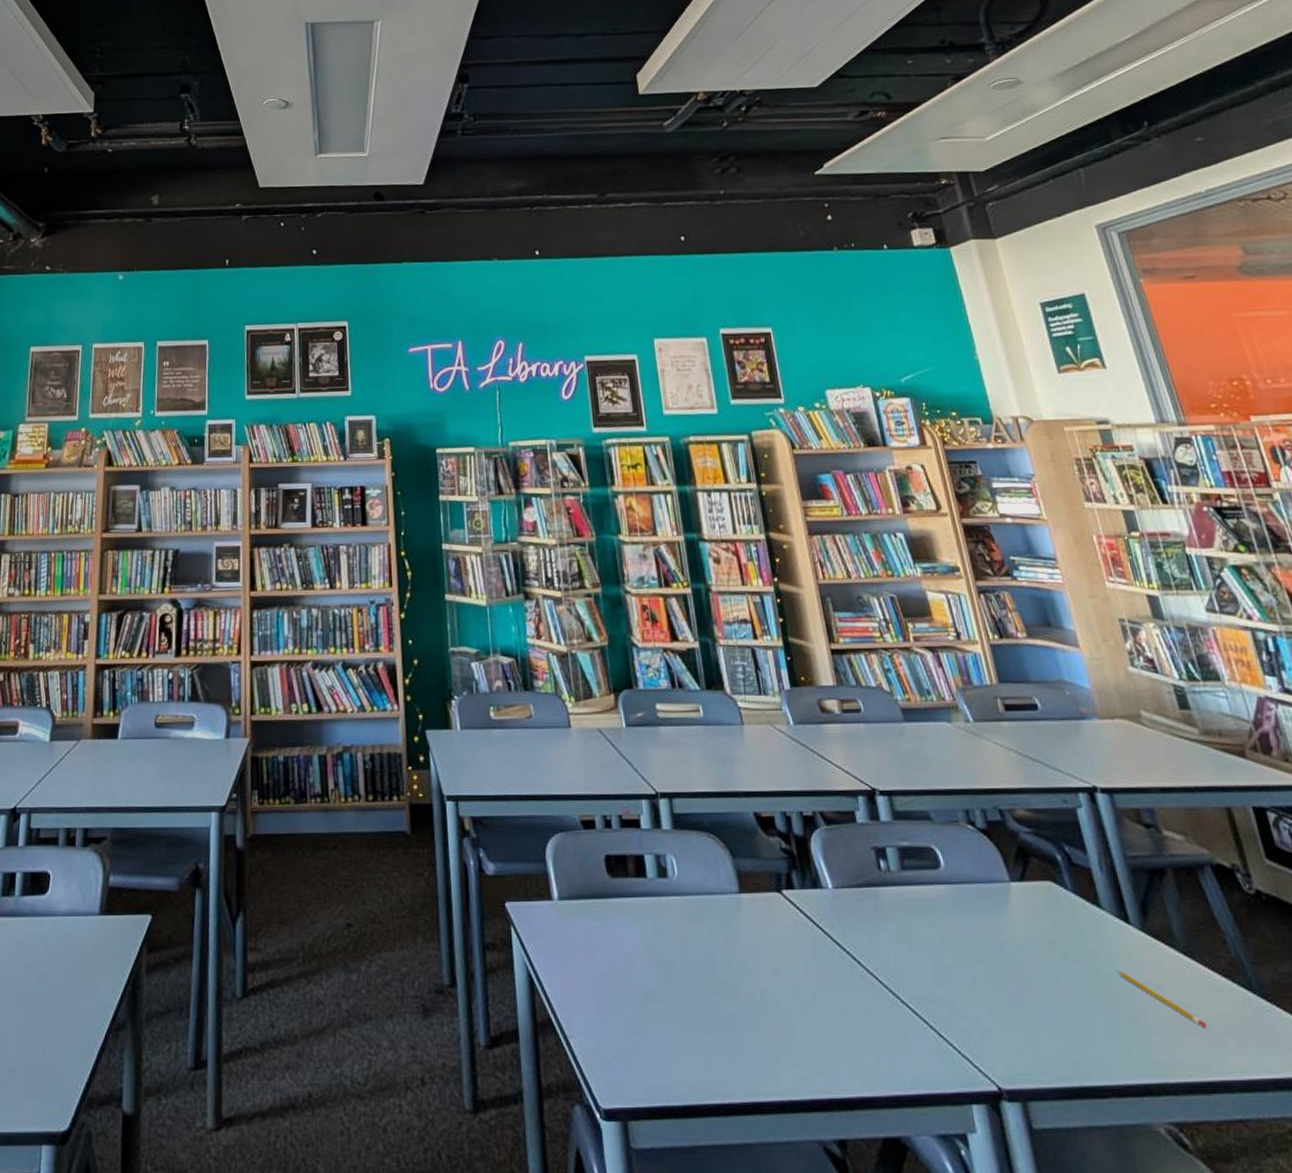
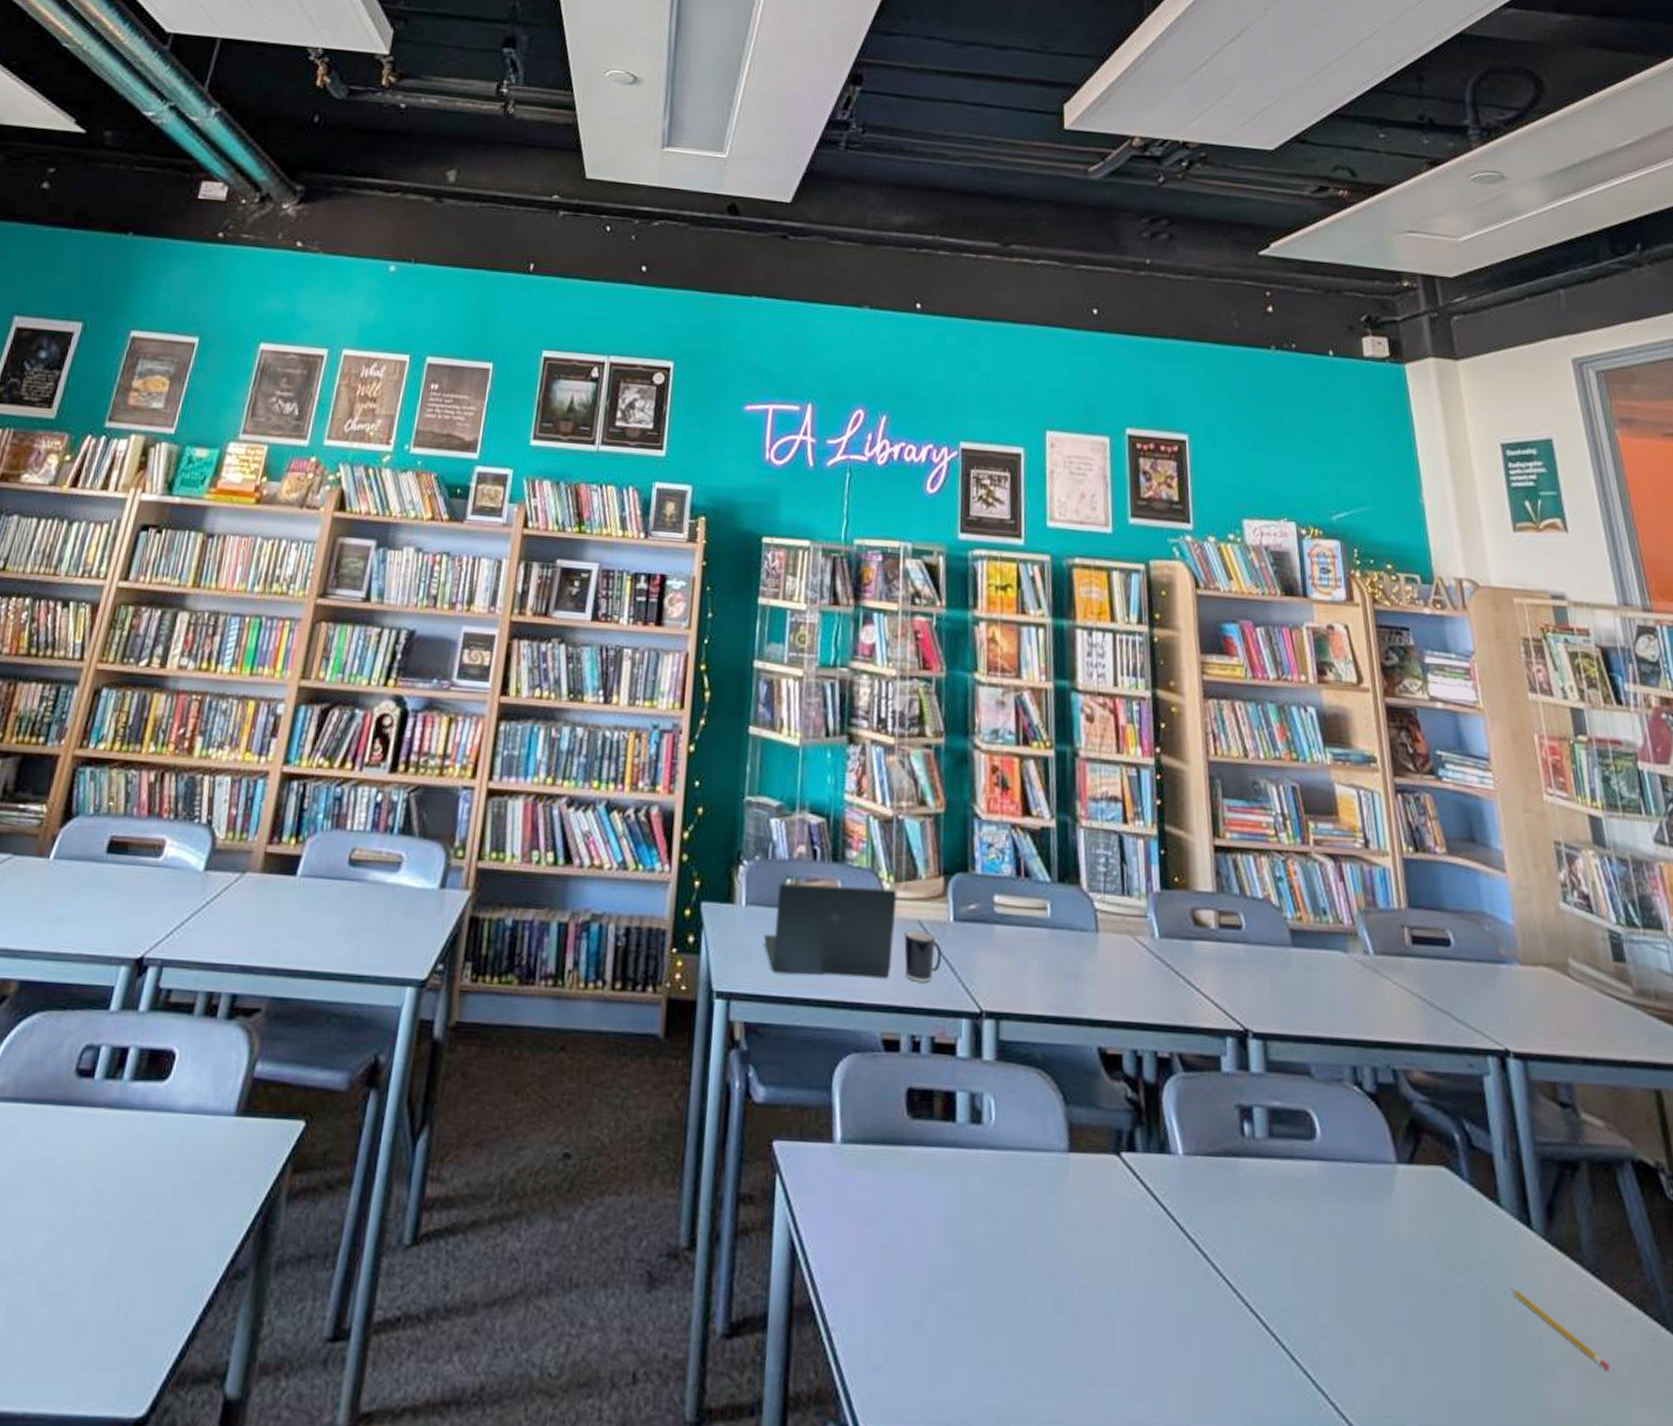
laptop: none [477,707,581,777] -> present [763,883,898,978]
mug: none [588,736,620,775] -> present [904,930,942,983]

